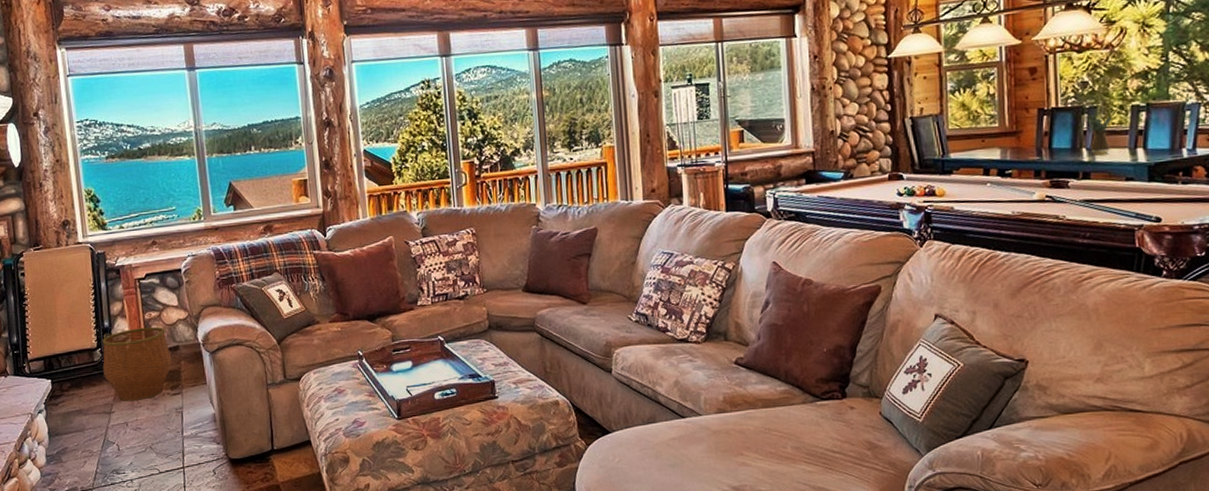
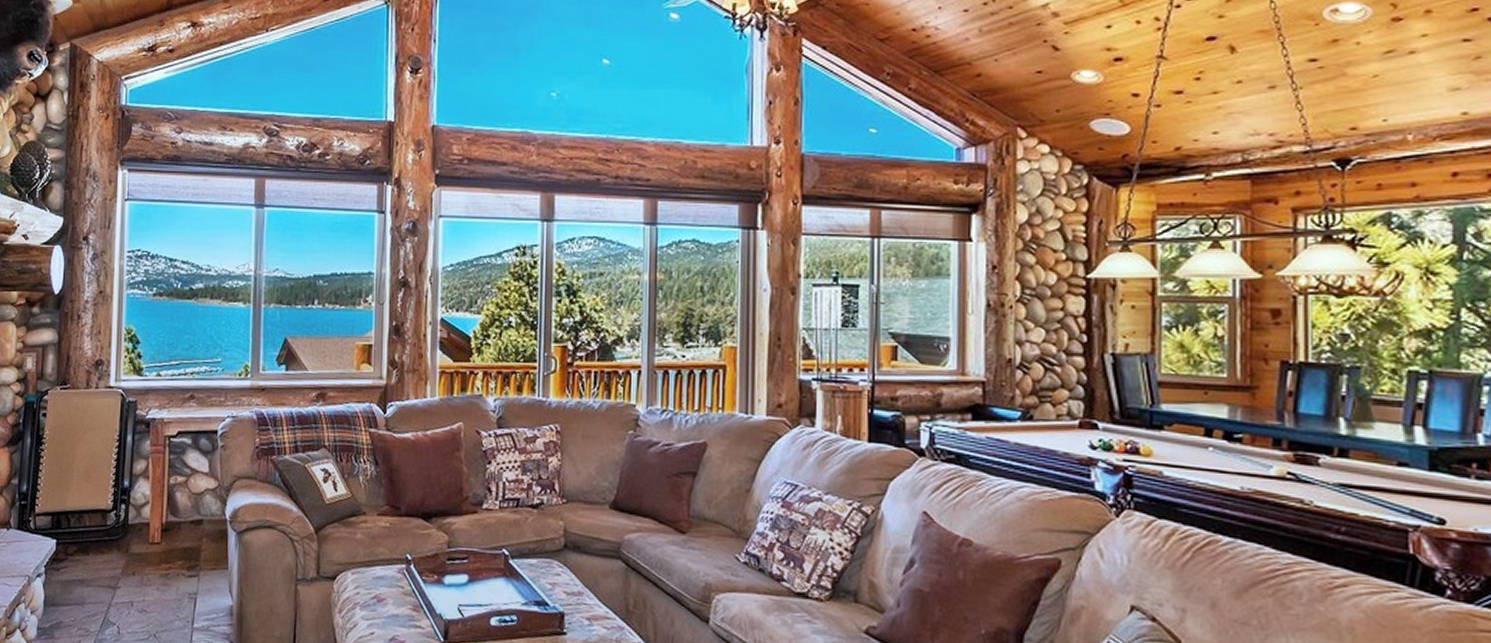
basket: present [102,326,172,401] -> none [115,492,193,578]

